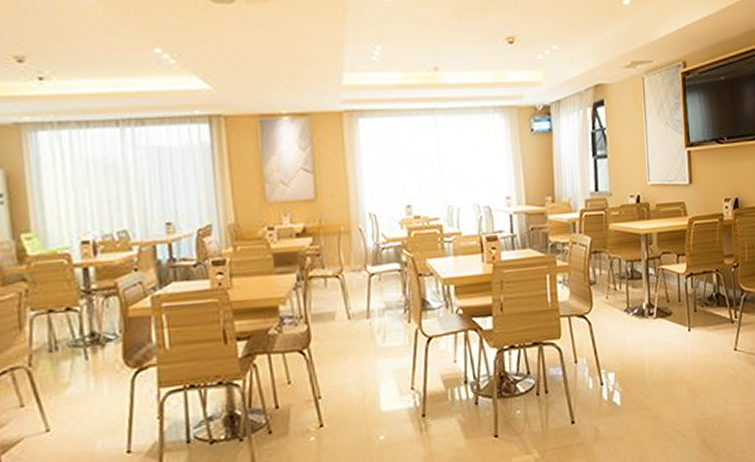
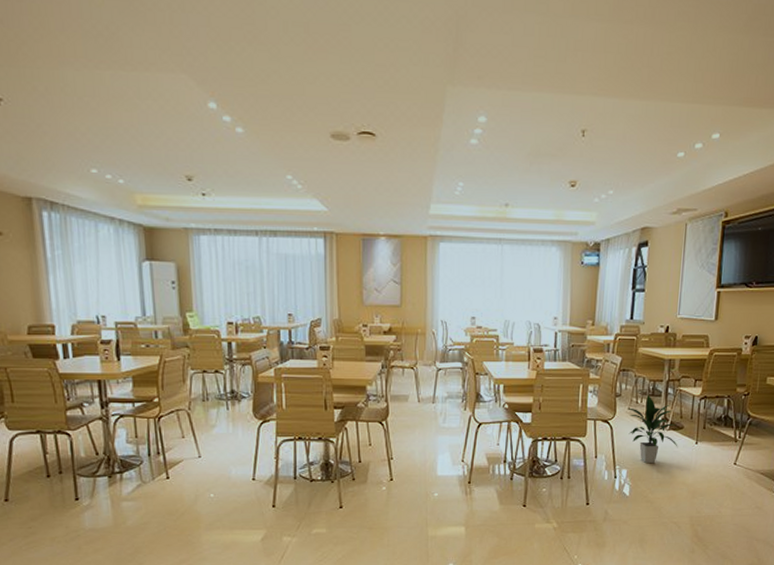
indoor plant: none [603,278,669,362] -> present [625,394,678,464]

